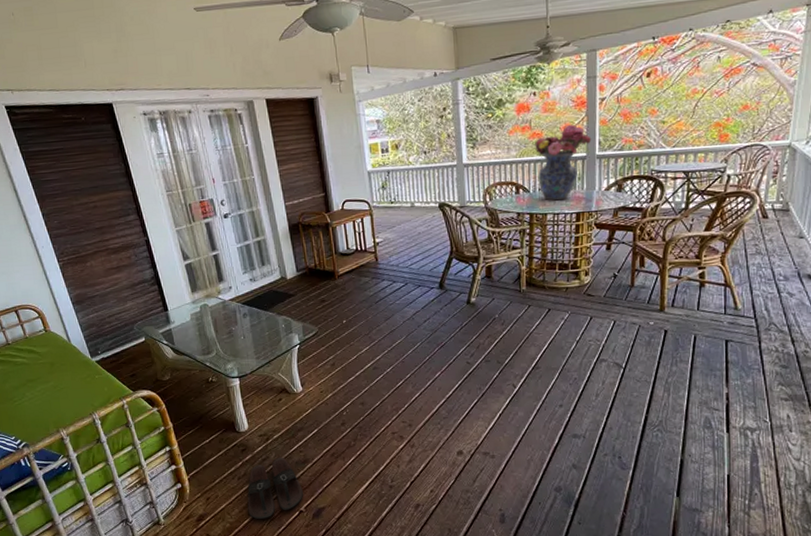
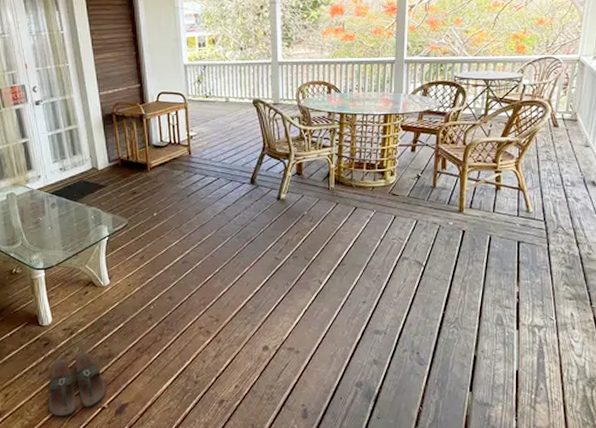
flower arrangement: present [535,124,592,201] -> none [347,29,401,102]

